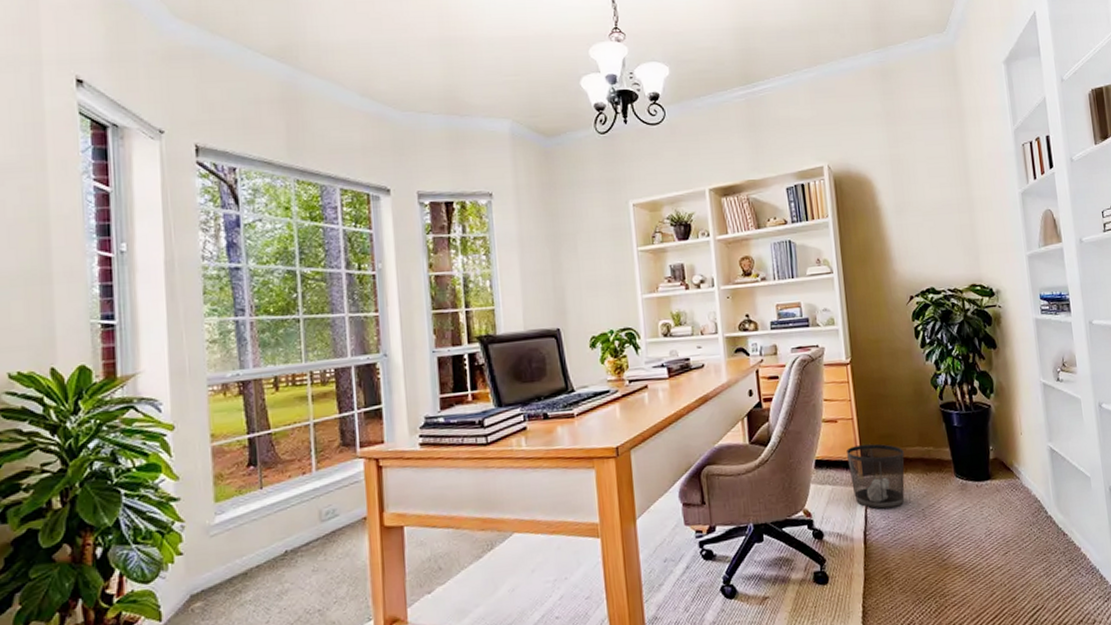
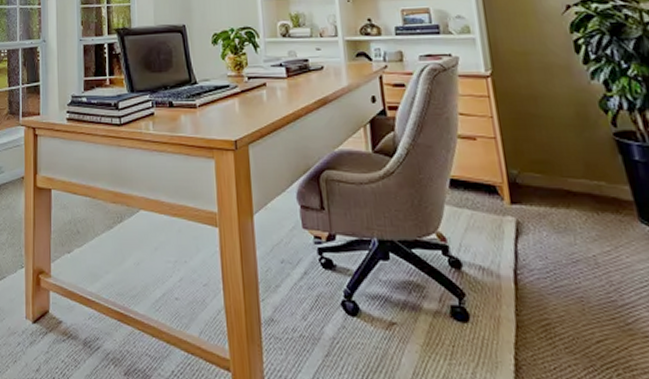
waste bin: present [847,443,905,509] -> none [489,169,568,247]

